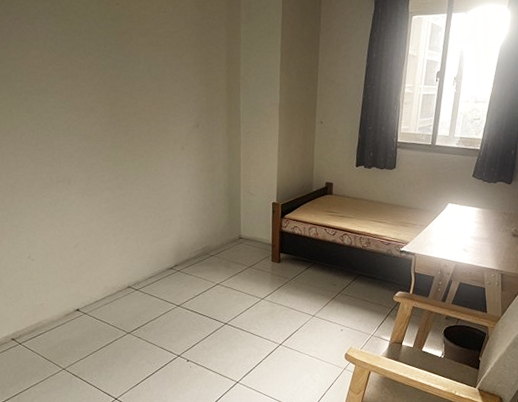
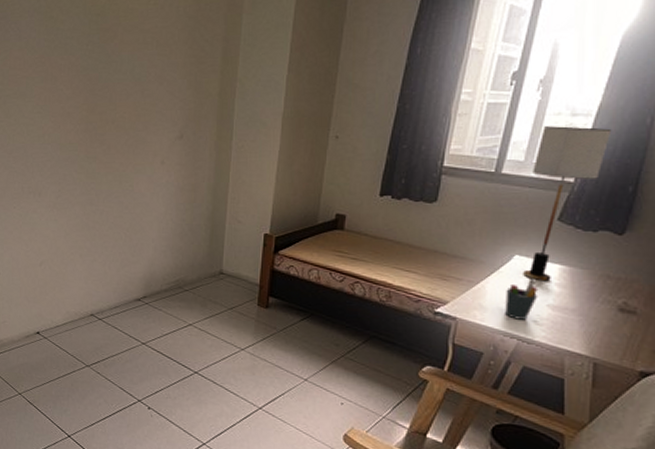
pen holder: none [445,219,465,250] -> present [505,278,539,320]
table lamp: none [454,110,499,220] -> present [523,126,612,280]

